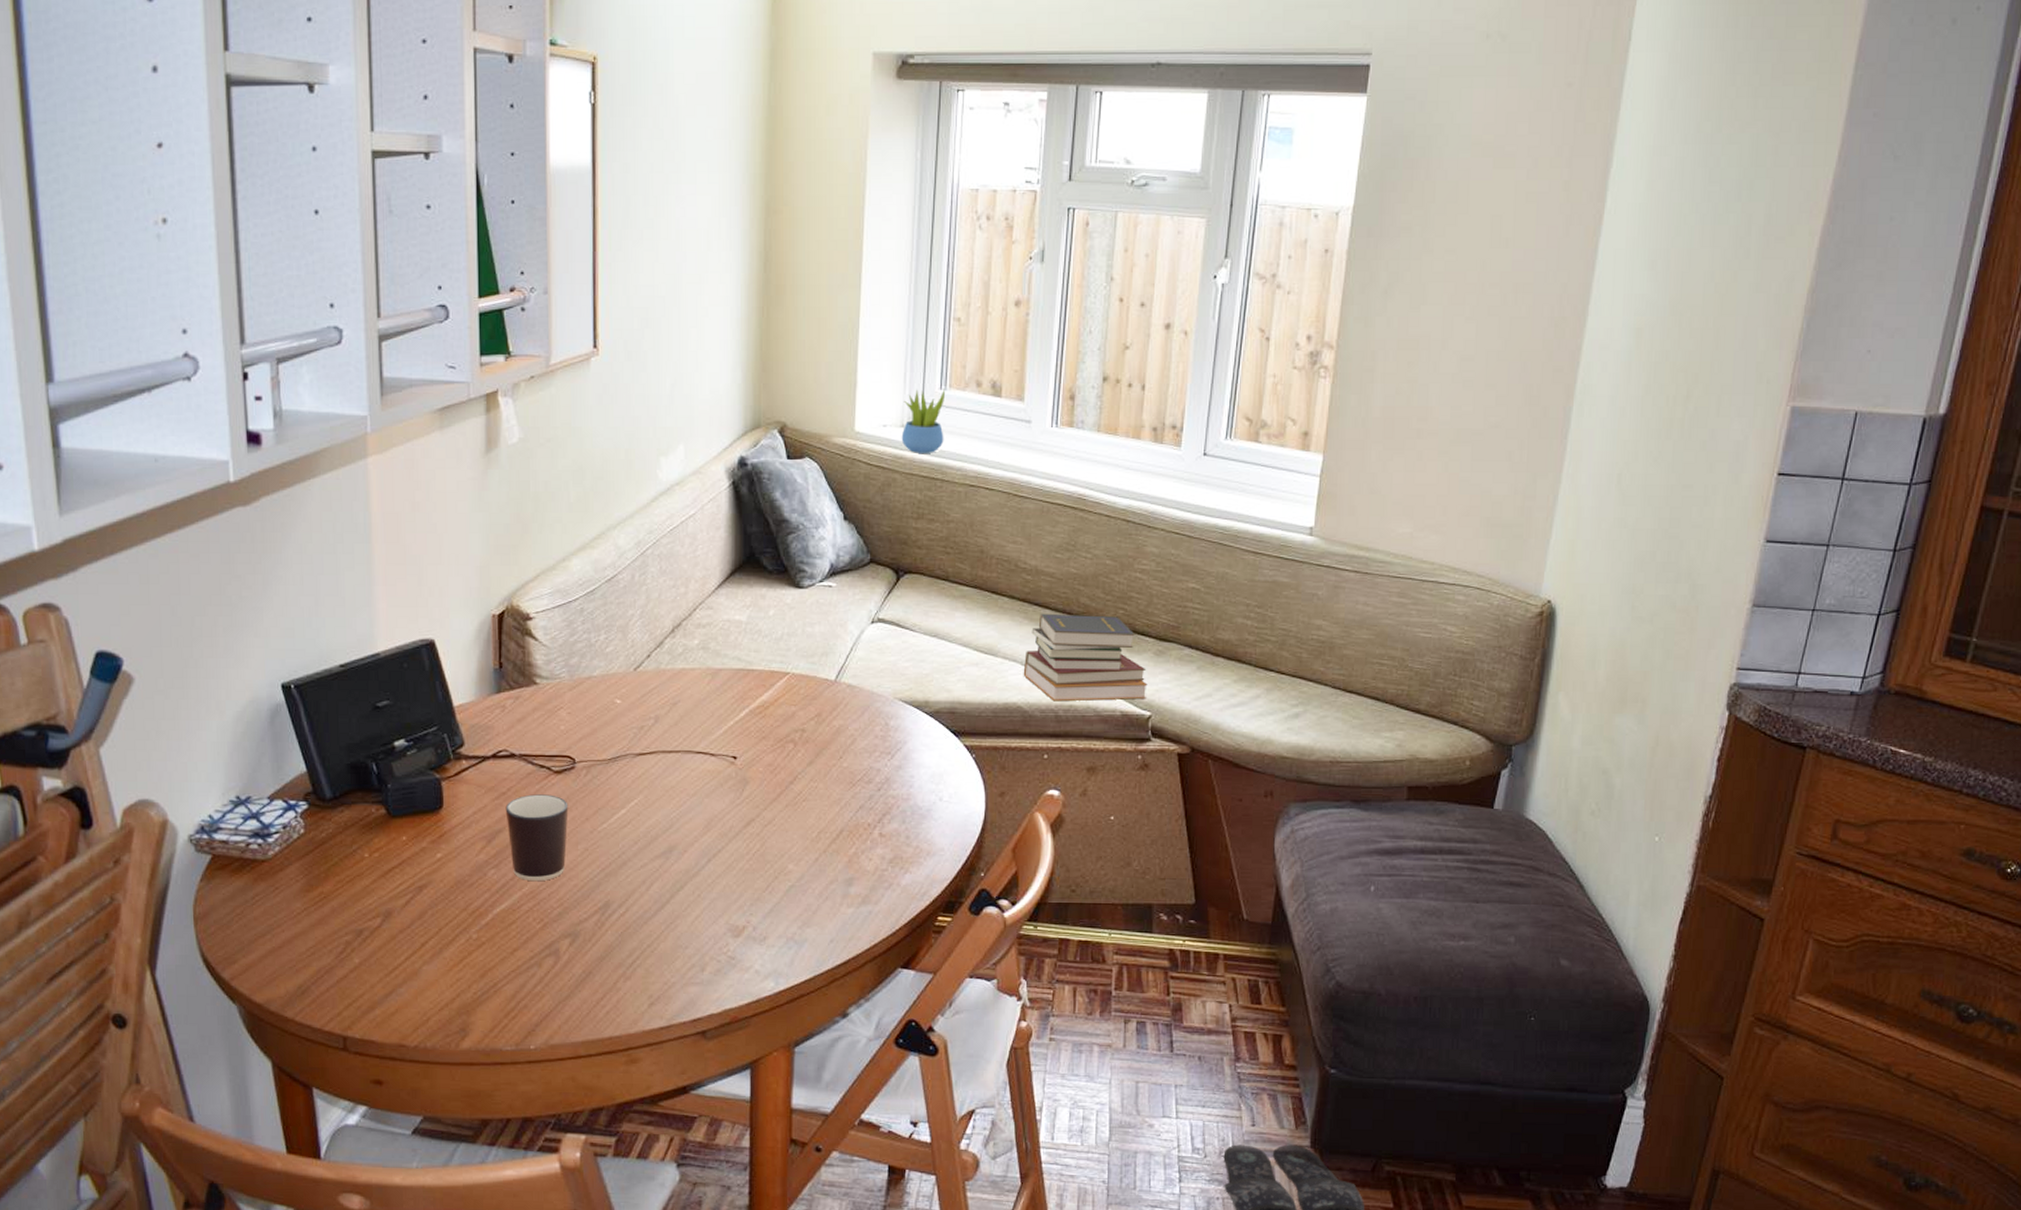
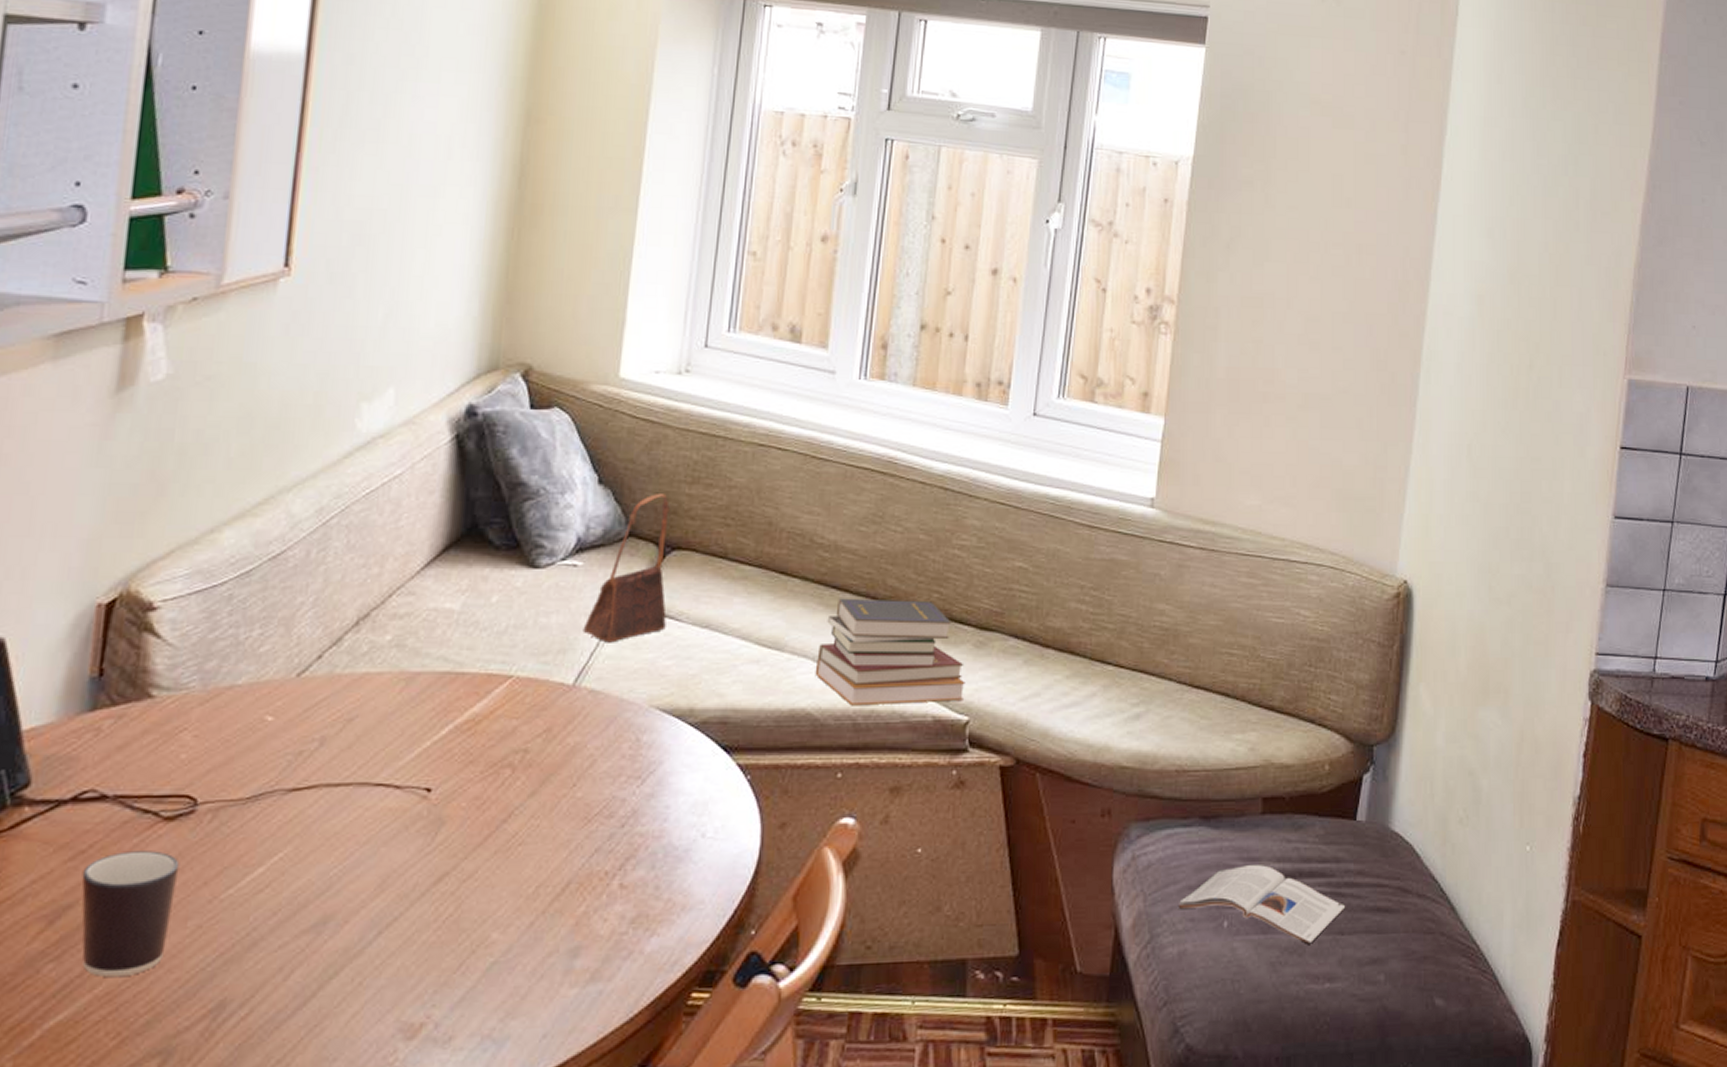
shoulder bag: none [839,528,903,648] -> present [582,494,670,643]
succulent plant: present [901,389,946,453] -> none [677,330,735,406]
magazine: none [1330,842,1481,910] -> present [1178,865,1346,946]

